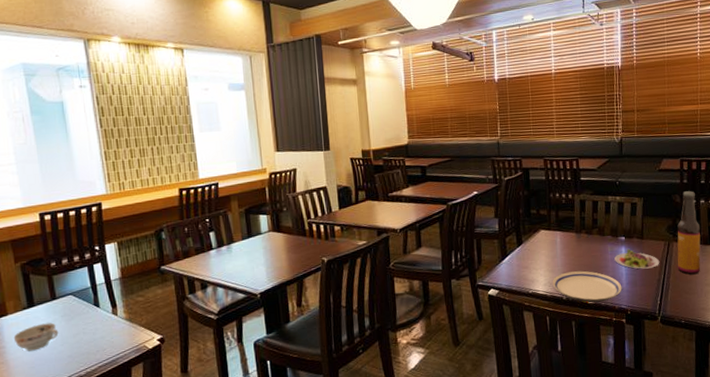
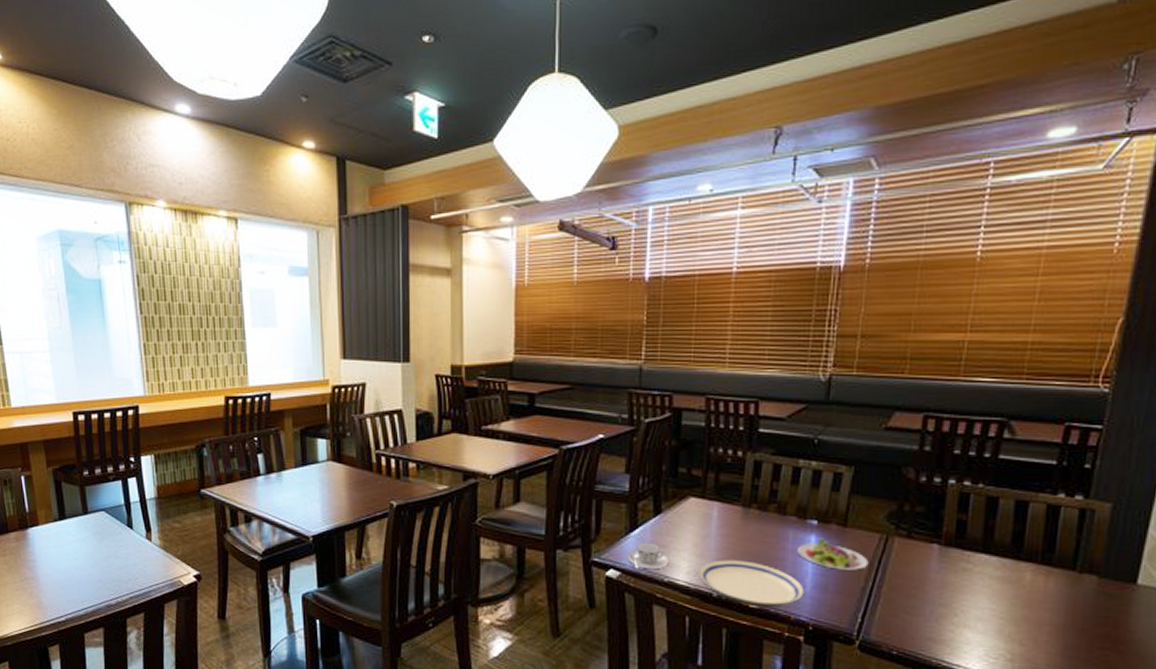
teacup: present [13,322,59,351] -> none [44,540,90,569]
teacup: none [503,266,532,287] -> present [628,542,670,569]
beer bottle: present [677,191,701,275] -> none [896,464,944,588]

